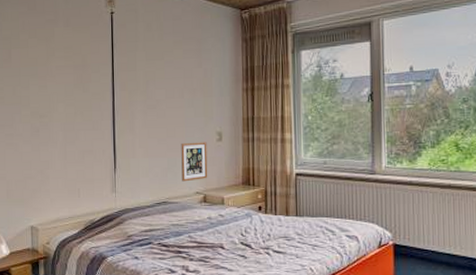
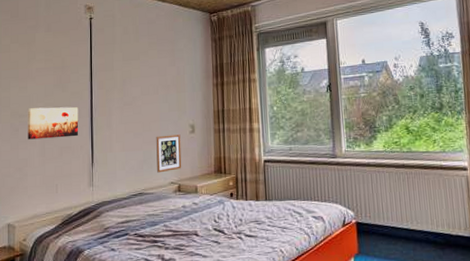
wall art: none [48,108,101,142] -> present [27,106,79,140]

